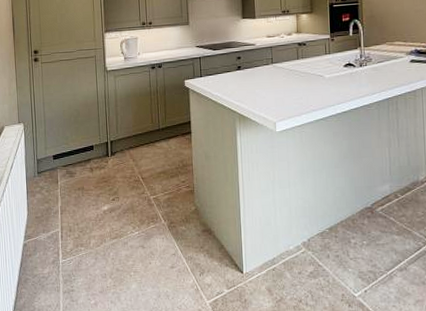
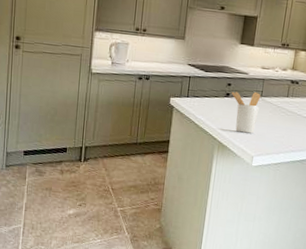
utensil holder: none [242,60,273,101] -> present [231,91,261,134]

